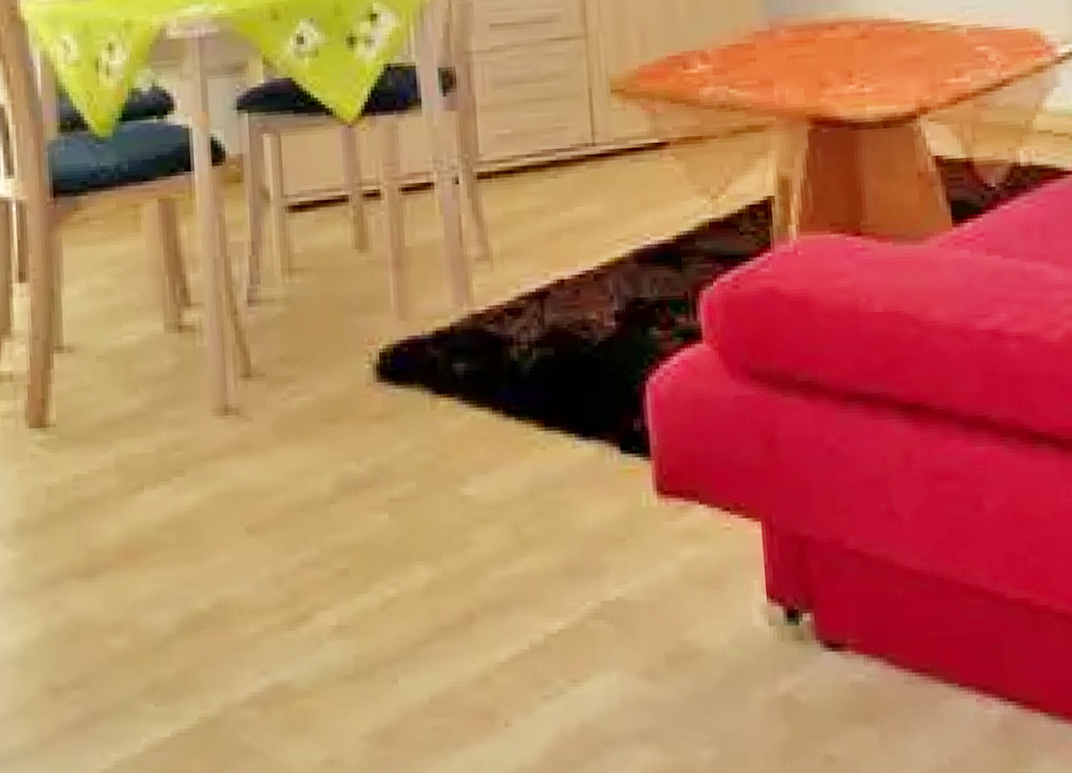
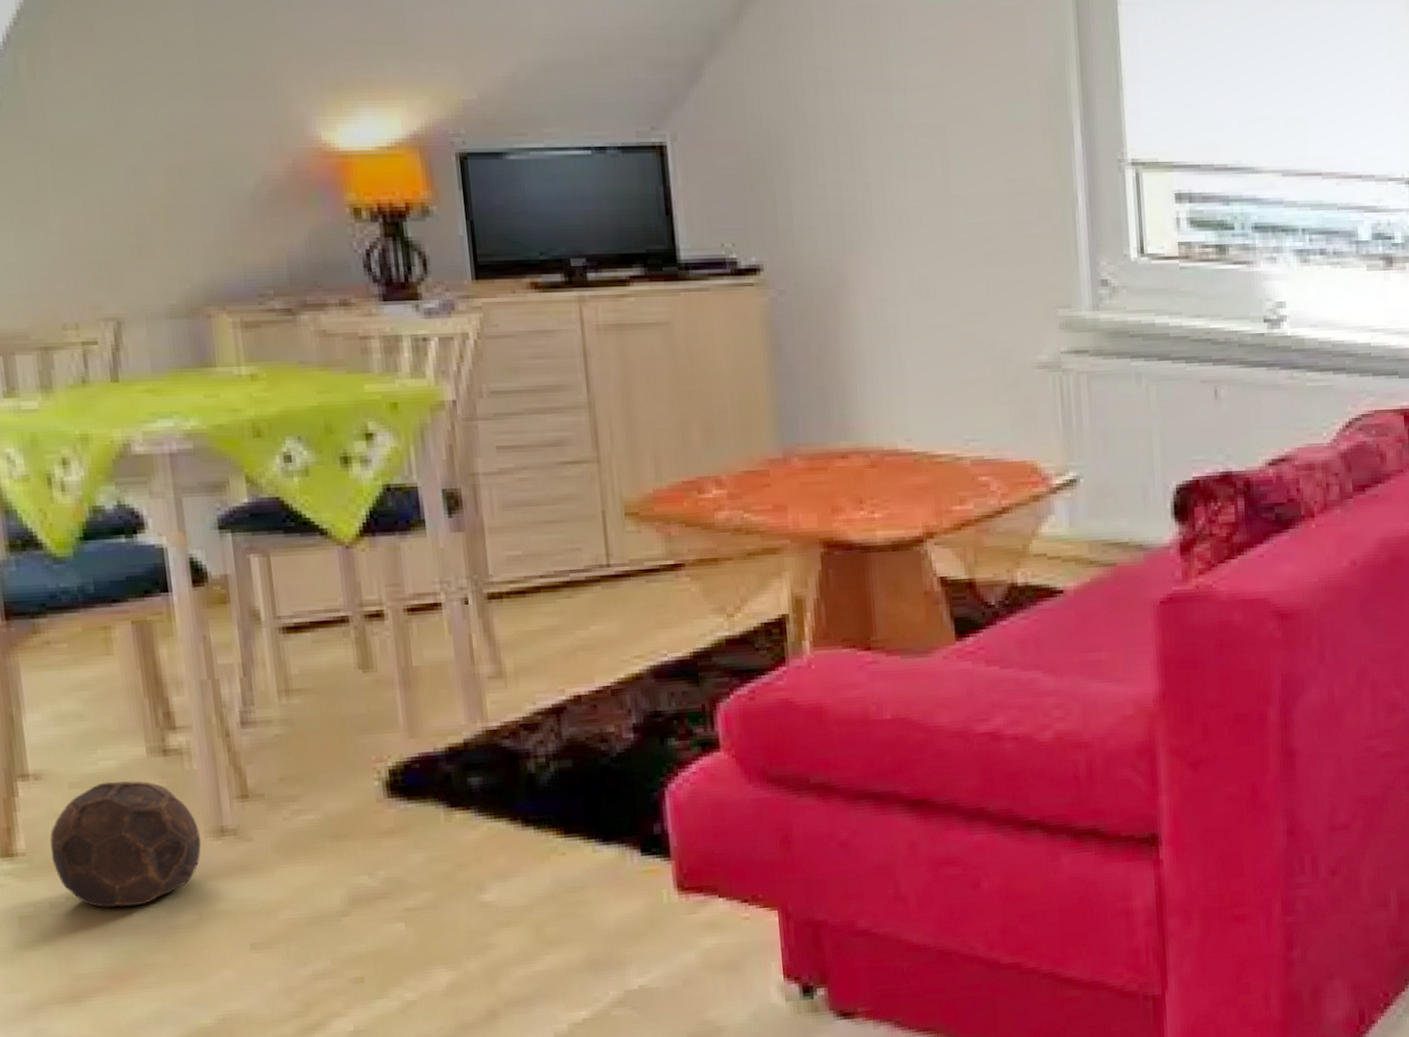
soccer ball: none [77,356,208,483] -> present [49,781,202,908]

